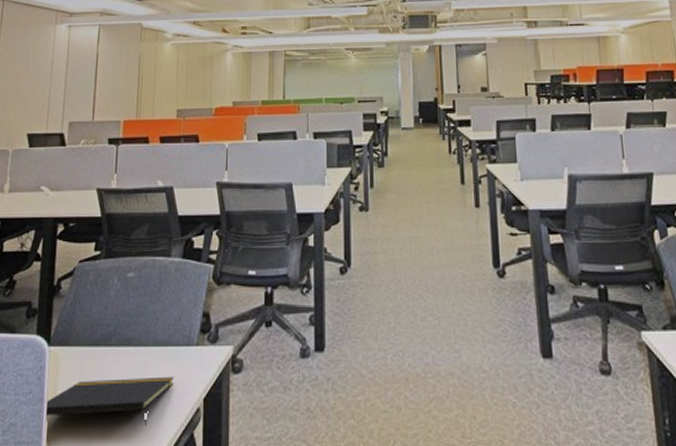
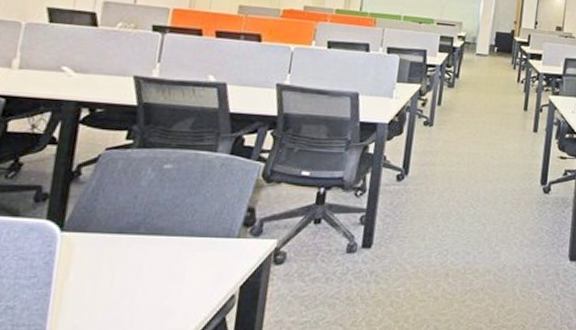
notepad: present [44,376,174,426] -> none [52,265,209,310]

